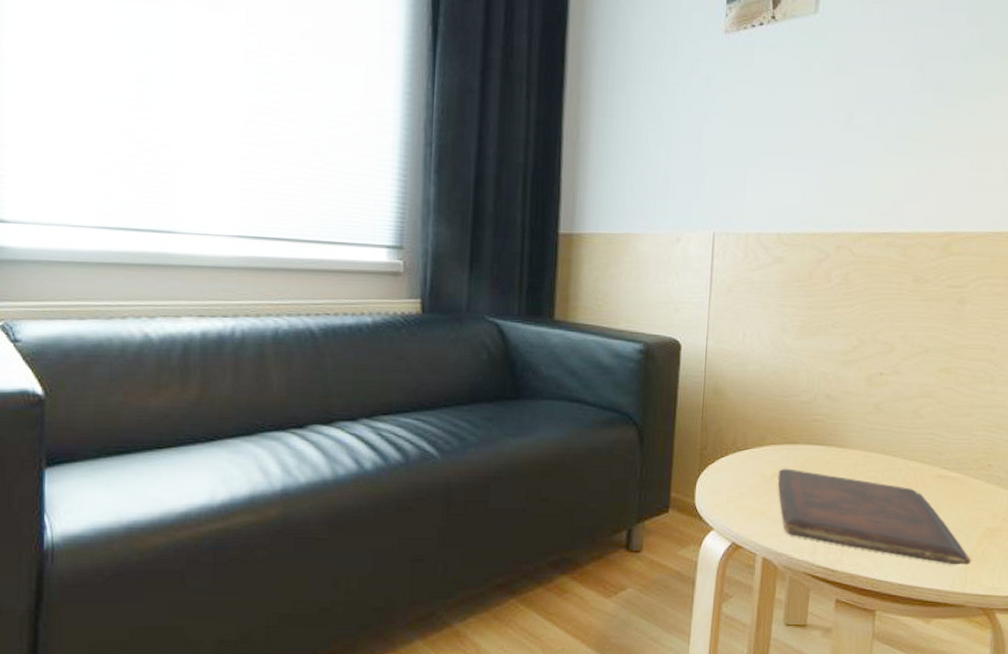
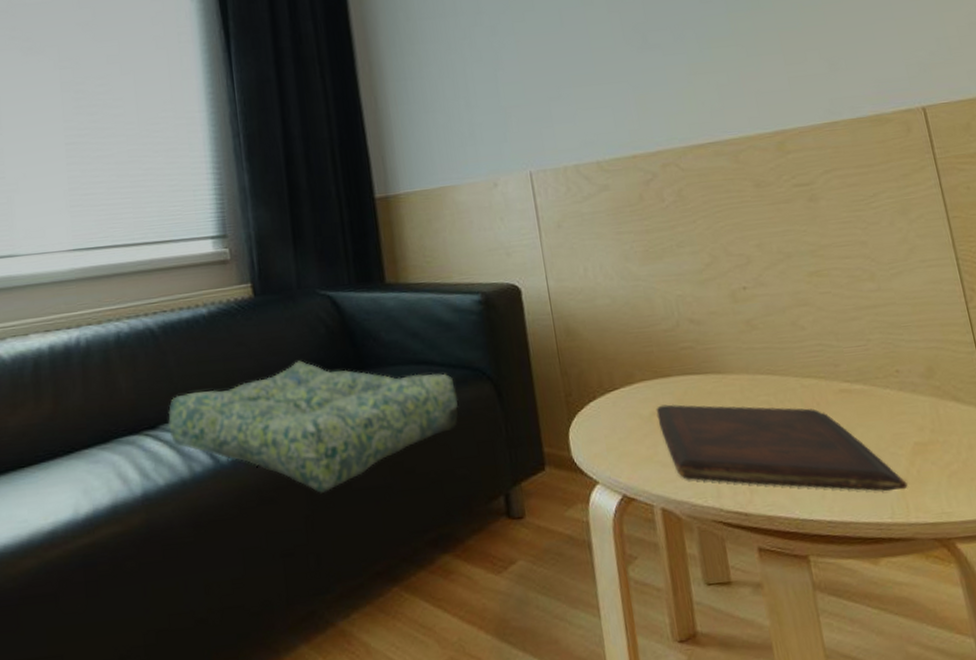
seat cushion: none [317,382,602,508] -> present [168,360,459,493]

